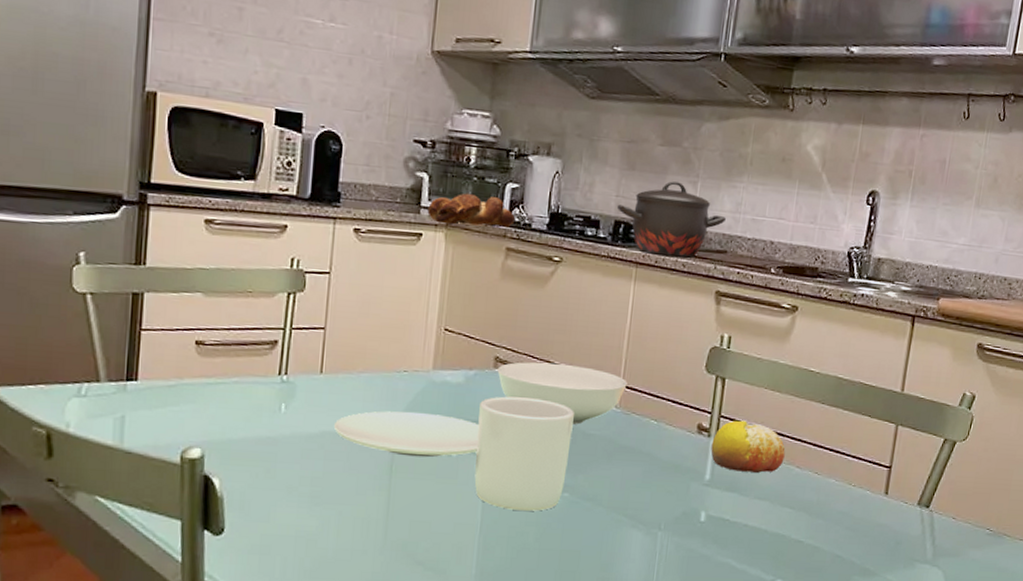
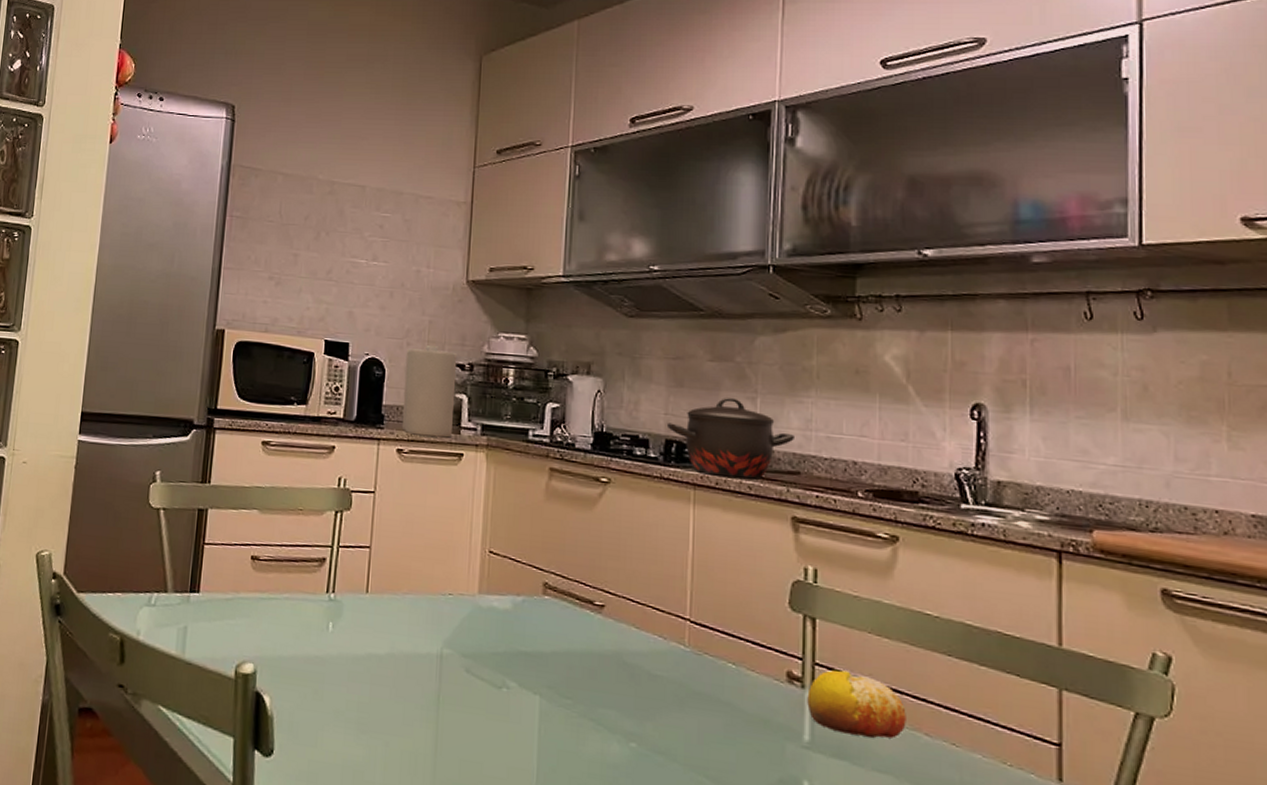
plate: present [333,411,480,458] -> none [379,635,531,690]
paper towel holder: none [359,120,420,217] -> present [401,345,458,438]
bread loaf: present [427,193,515,227] -> none [468,413,557,447]
mug: present [474,396,574,511] -> none [527,626,636,762]
bowl: present [497,362,628,425] -> none [547,589,695,663]

